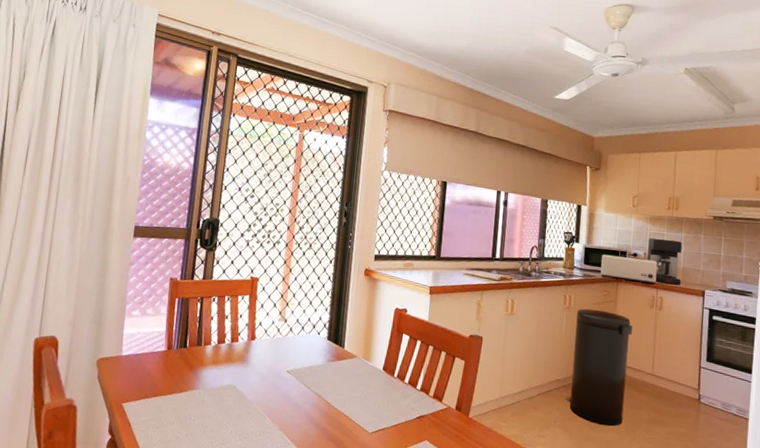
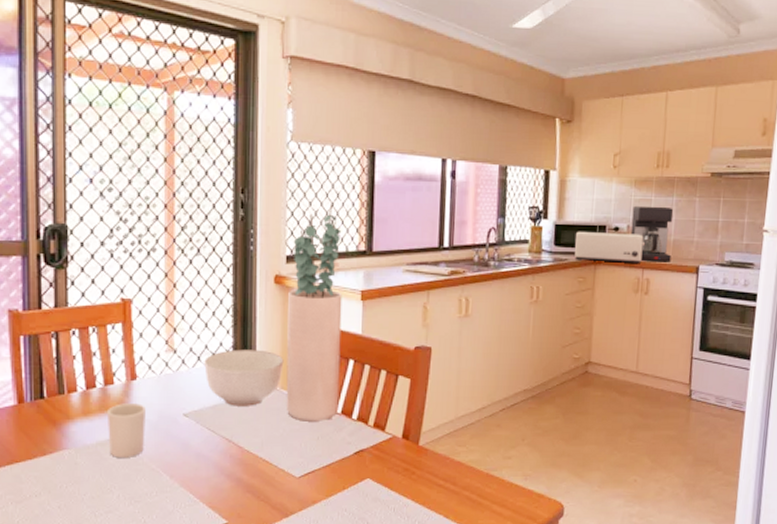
mug: none [229,357,259,401] -> present [108,403,145,458]
bowl: none [306,323,367,370] -> present [204,349,284,406]
vase: none [365,218,418,388] -> present [286,204,343,421]
pedal bin: present [564,308,632,426] -> none [533,301,613,438]

